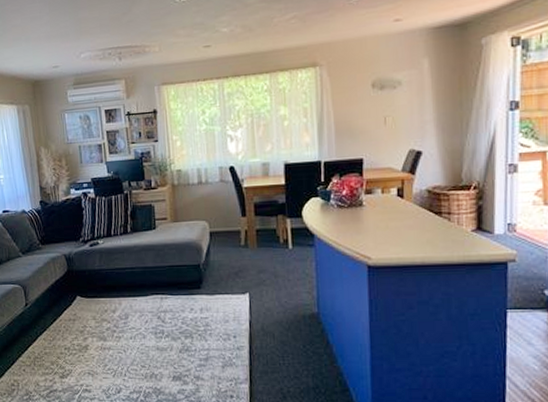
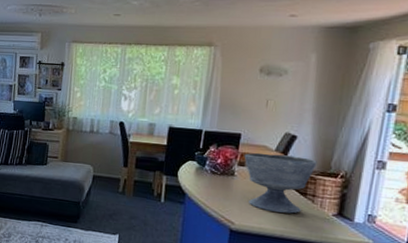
bowl: none [369,173,447,238] -> present [244,152,317,214]

